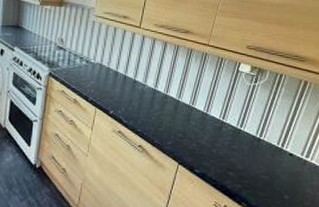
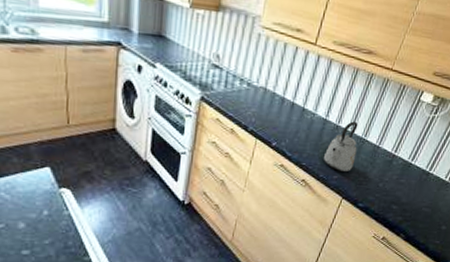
kettle: none [156,91,187,139] -> present [323,121,358,173]

